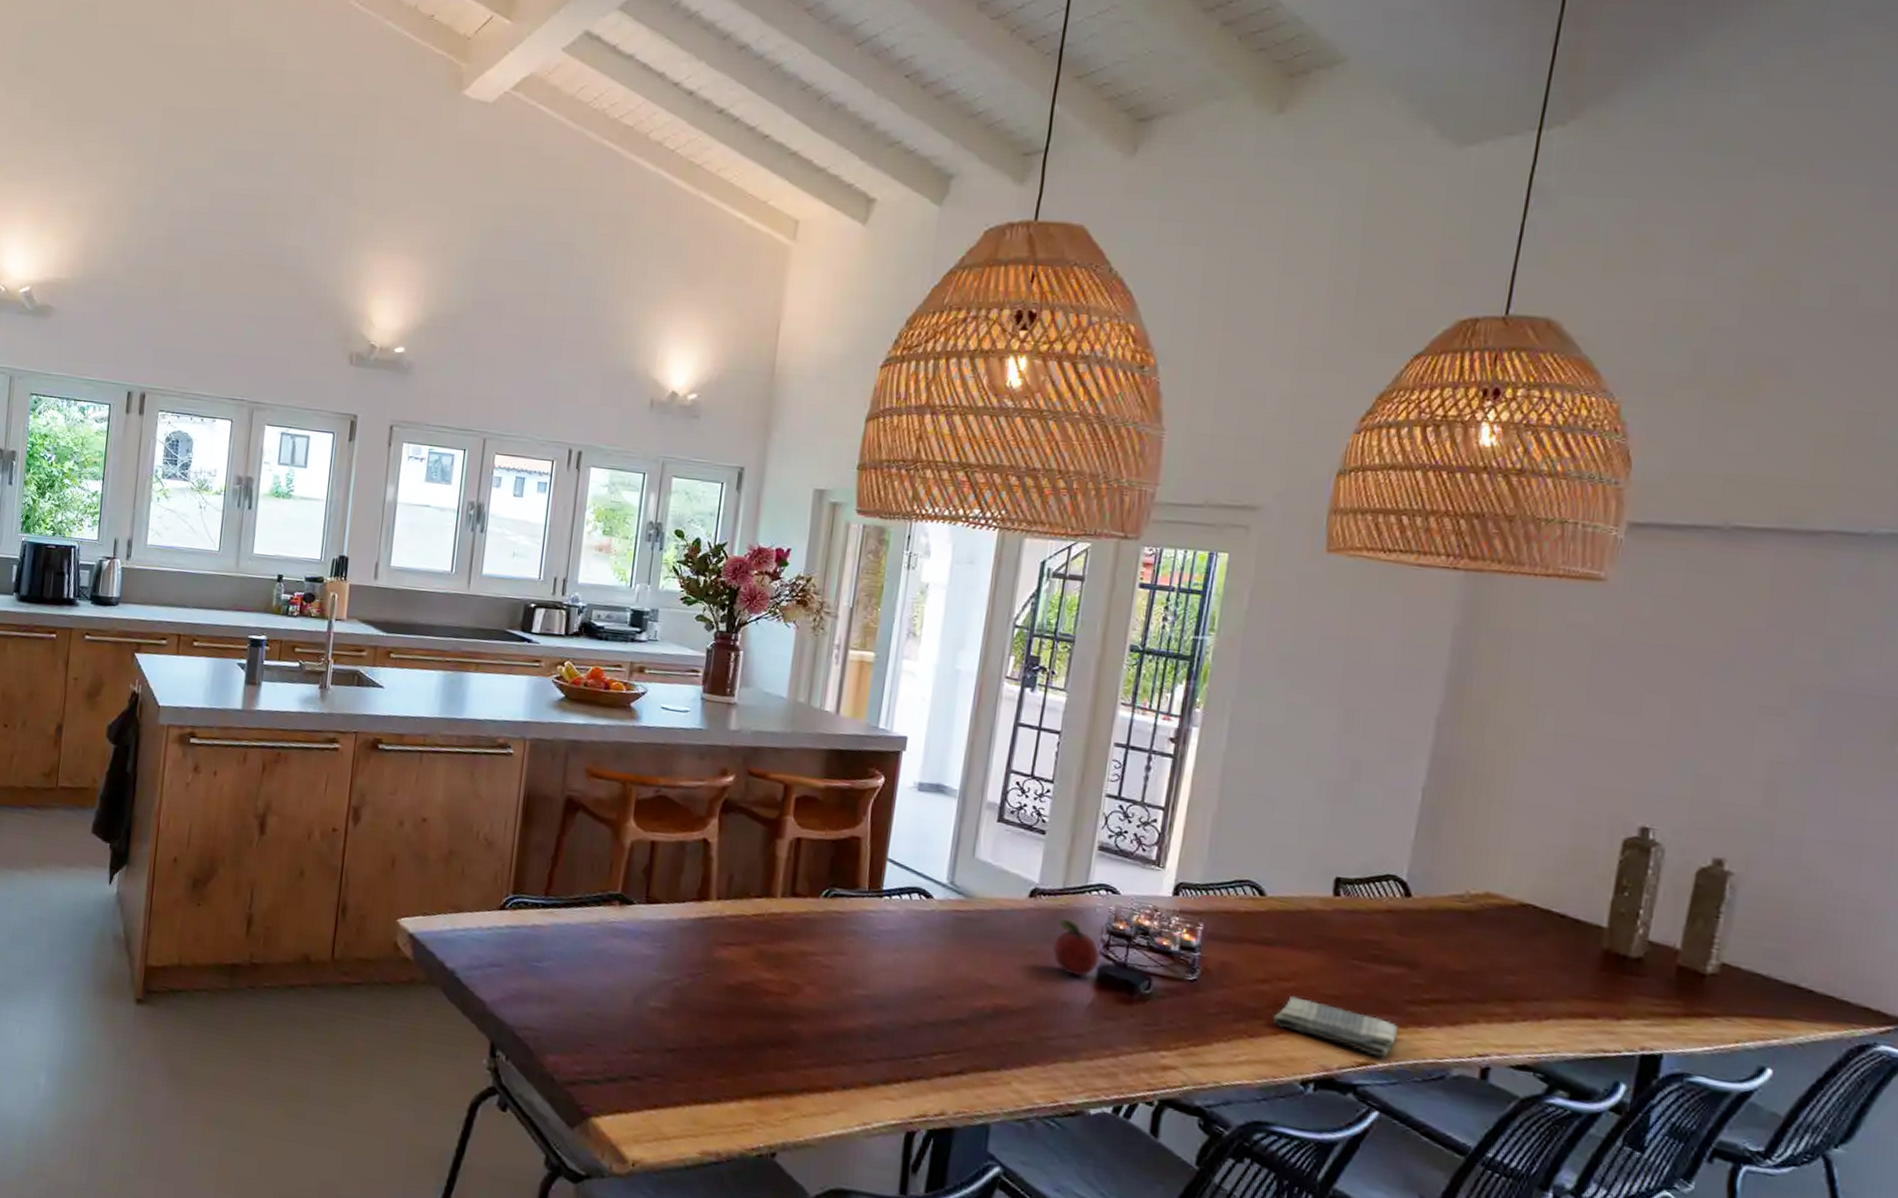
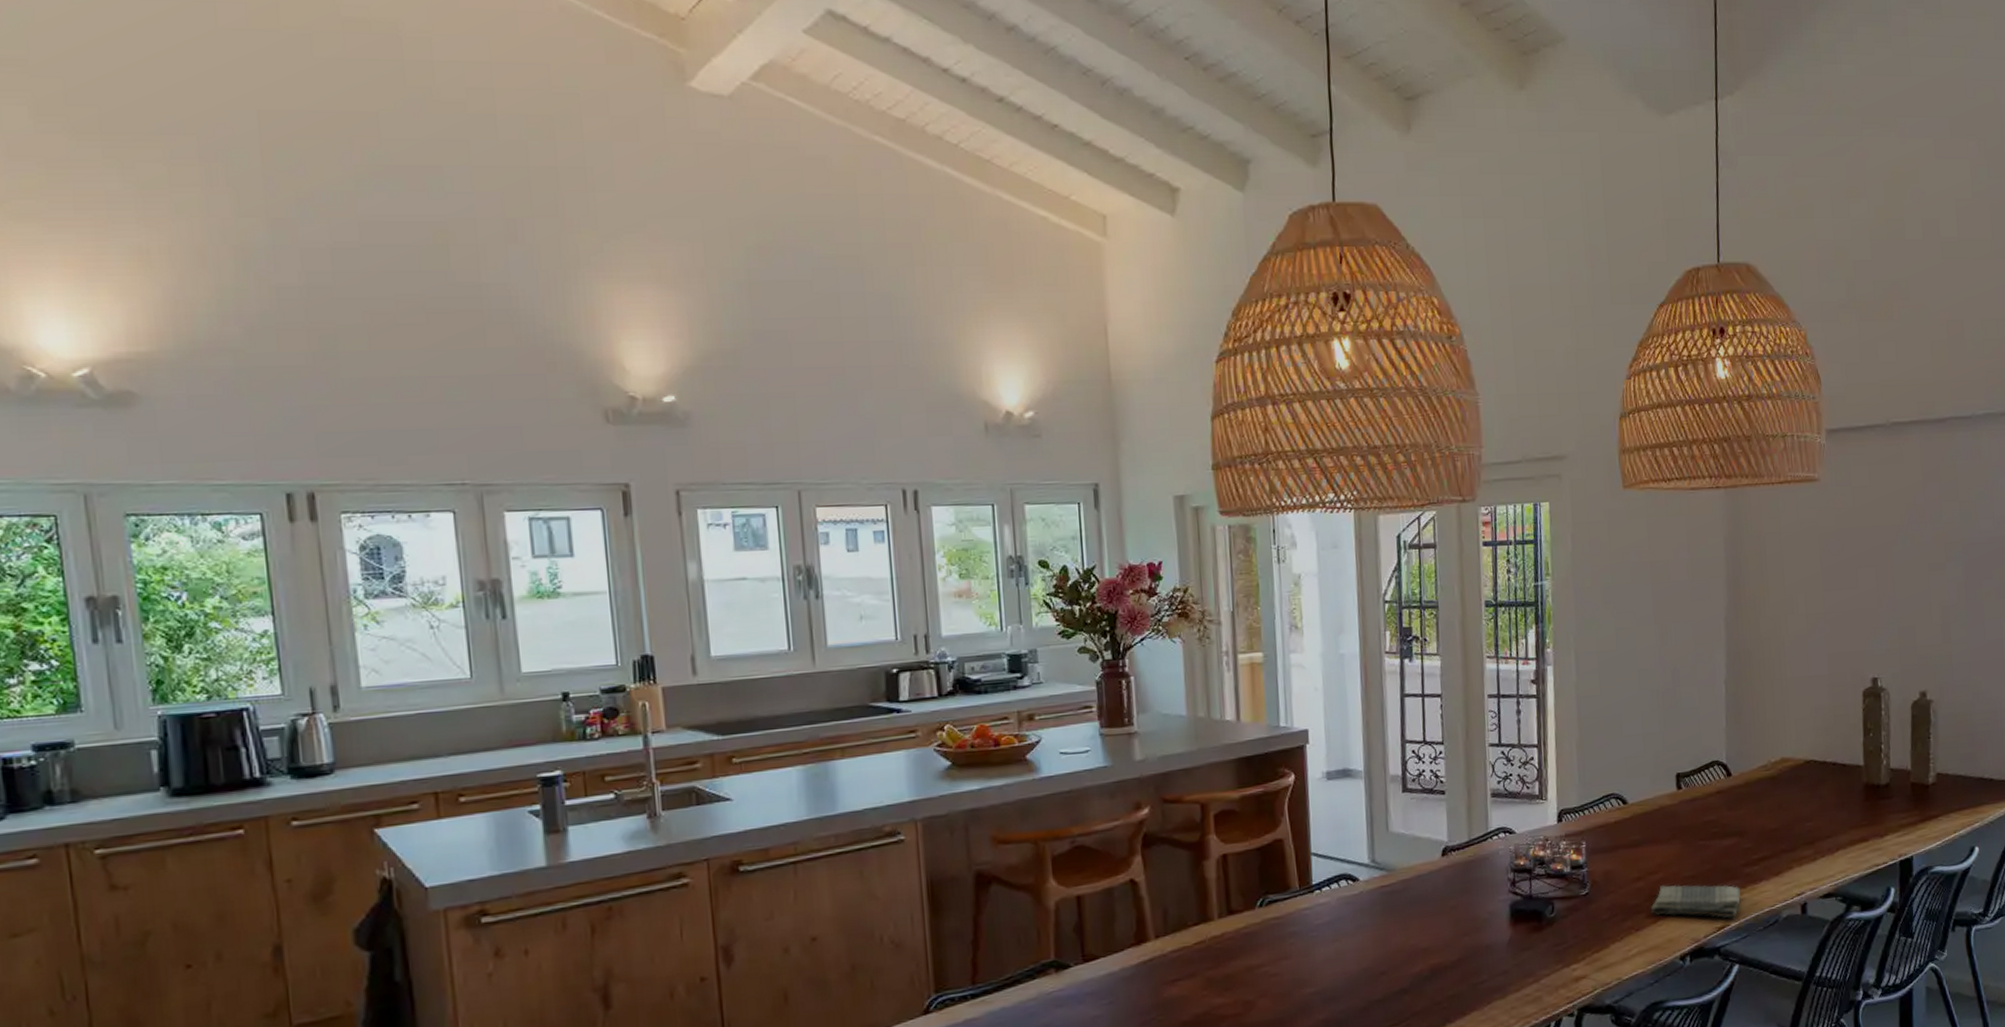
fruit: present [1051,919,1101,976] -> none [1468,868,1510,918]

